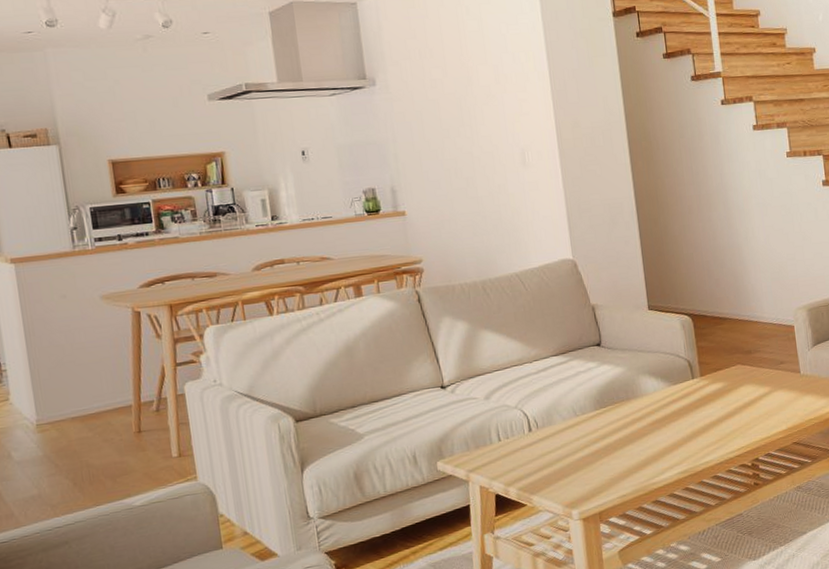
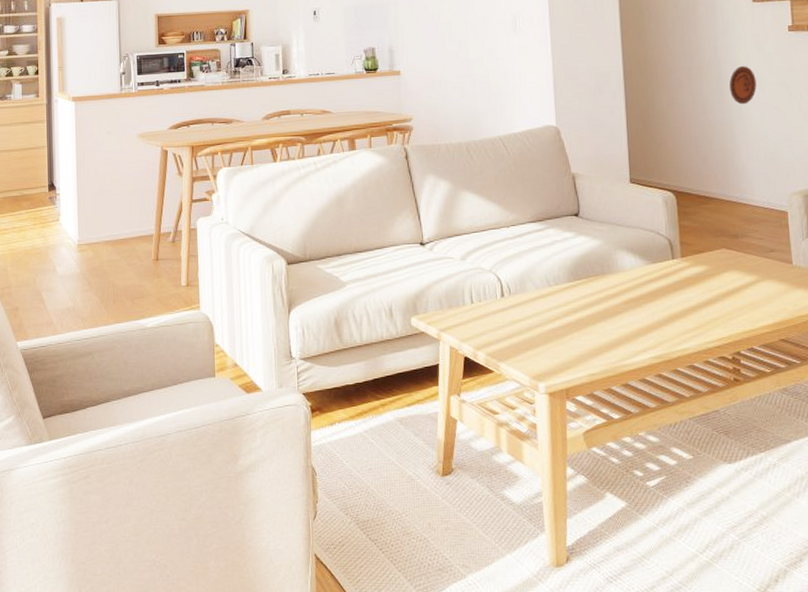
decorative plate: none [736,192,761,229] -> present [729,66,757,105]

